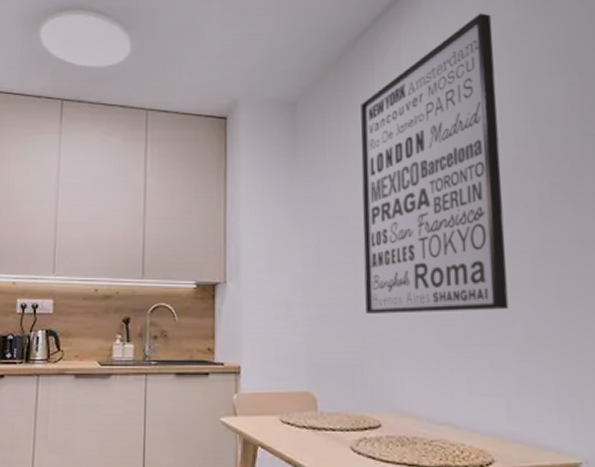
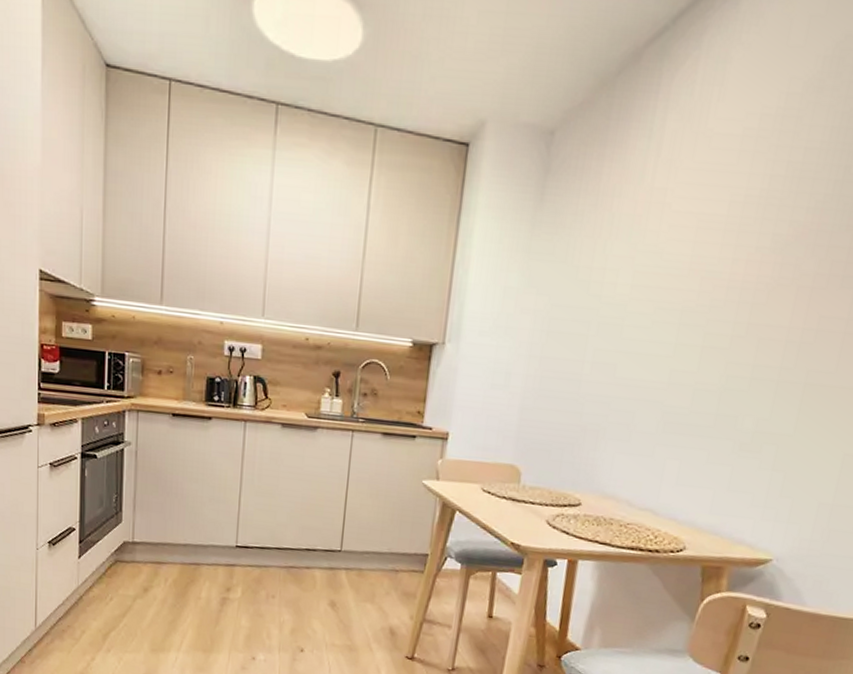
wall art: present [360,13,509,314] -> none [588,18,829,403]

